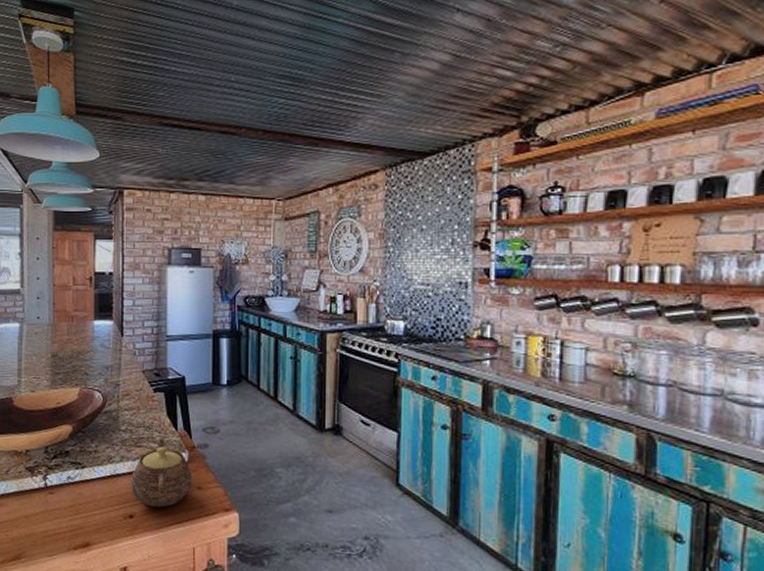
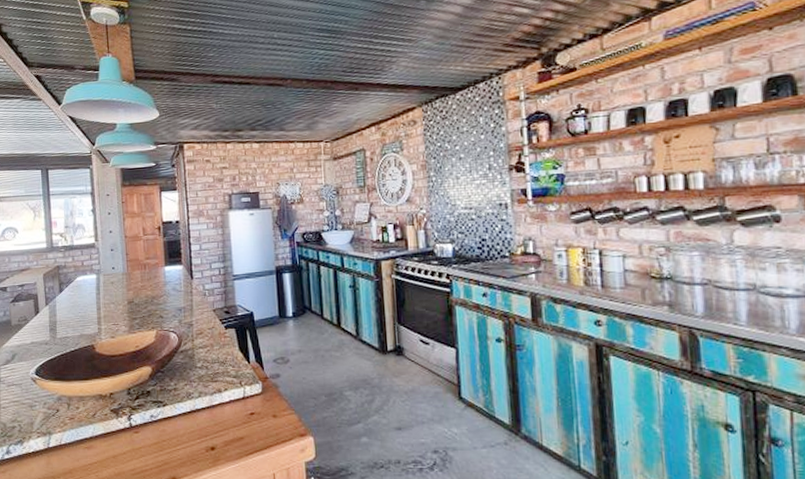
teapot: present [130,438,193,508] -> none [209,372,268,438]

